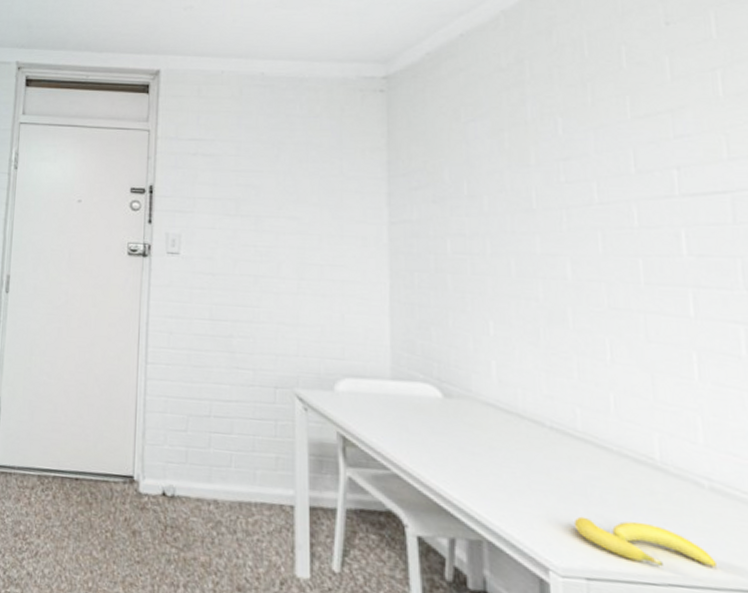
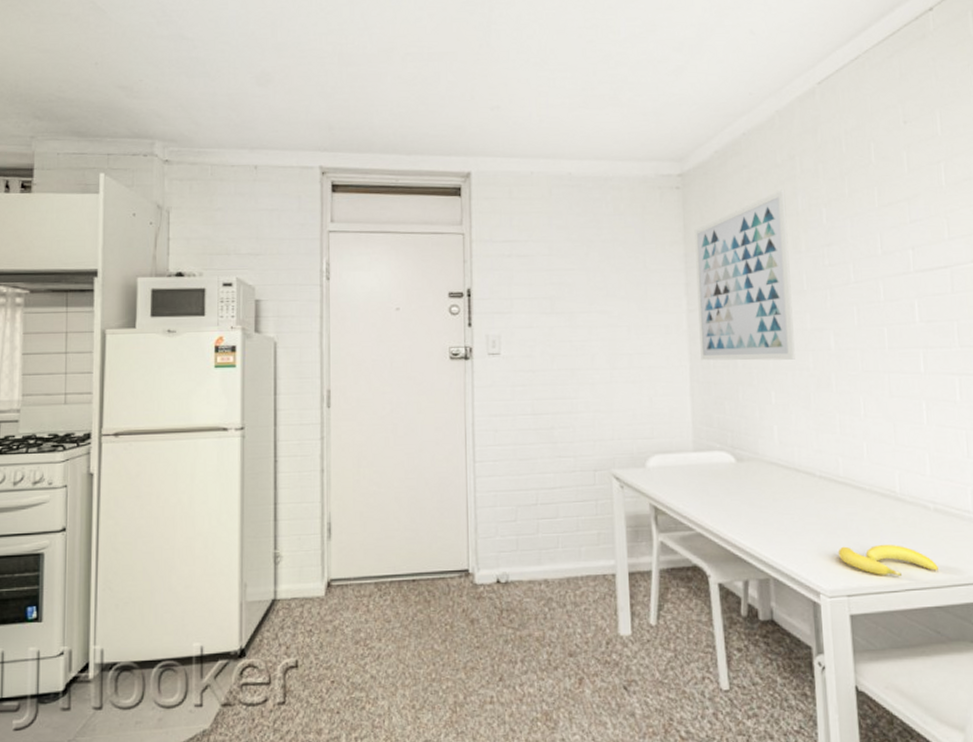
wall art: none [400,96,521,287] -> present [694,189,795,361]

